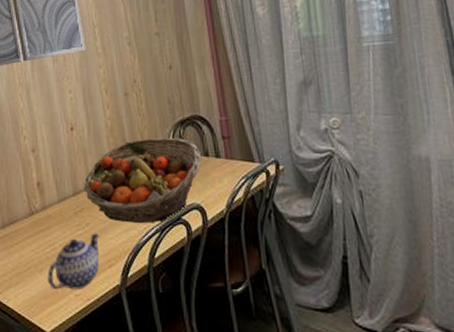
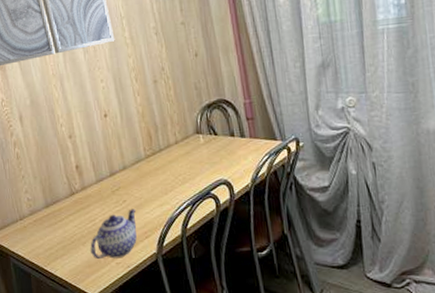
fruit basket: present [83,137,201,224] -> none [119,120,227,199]

